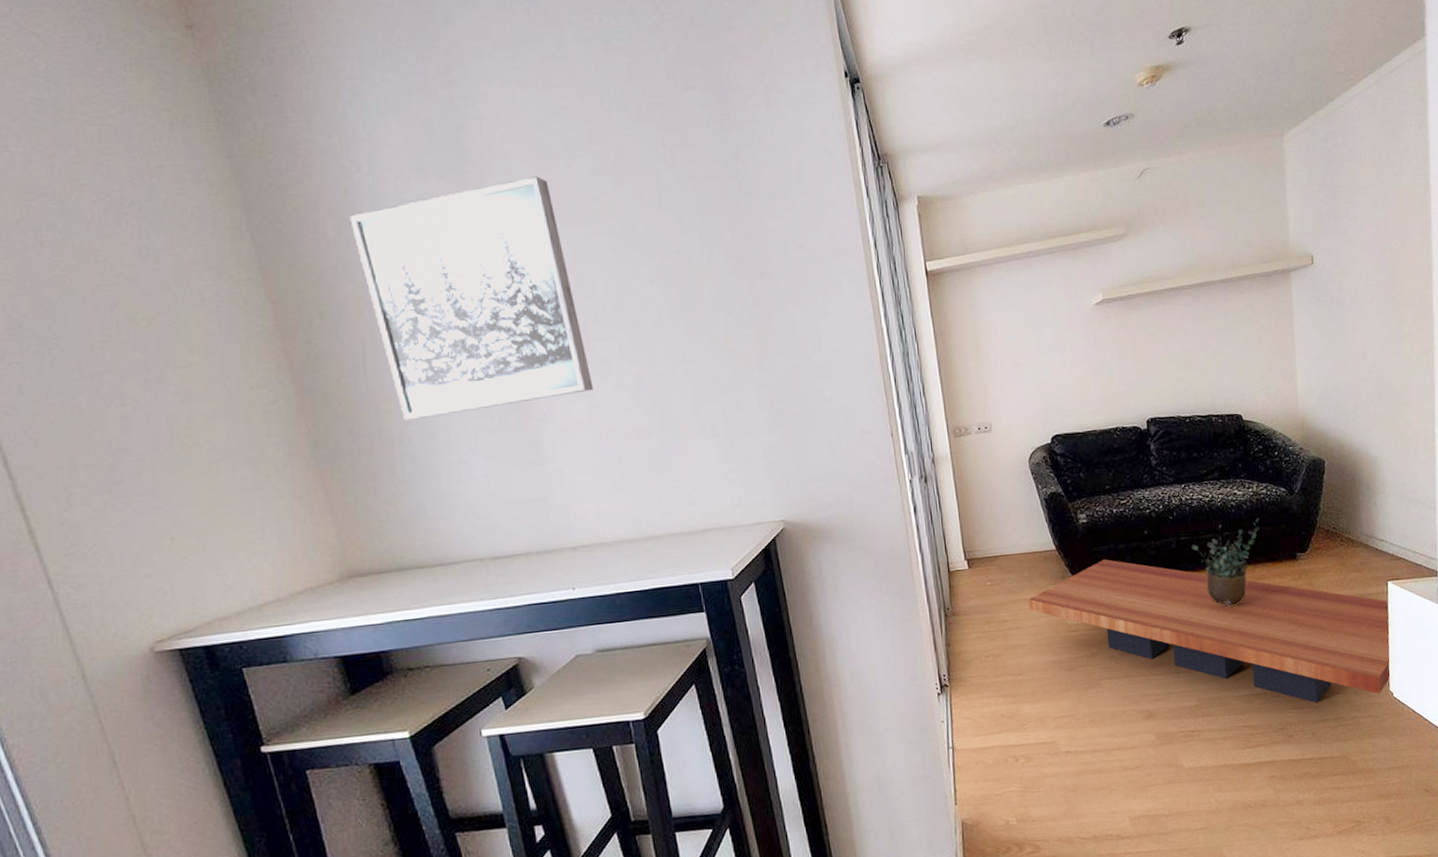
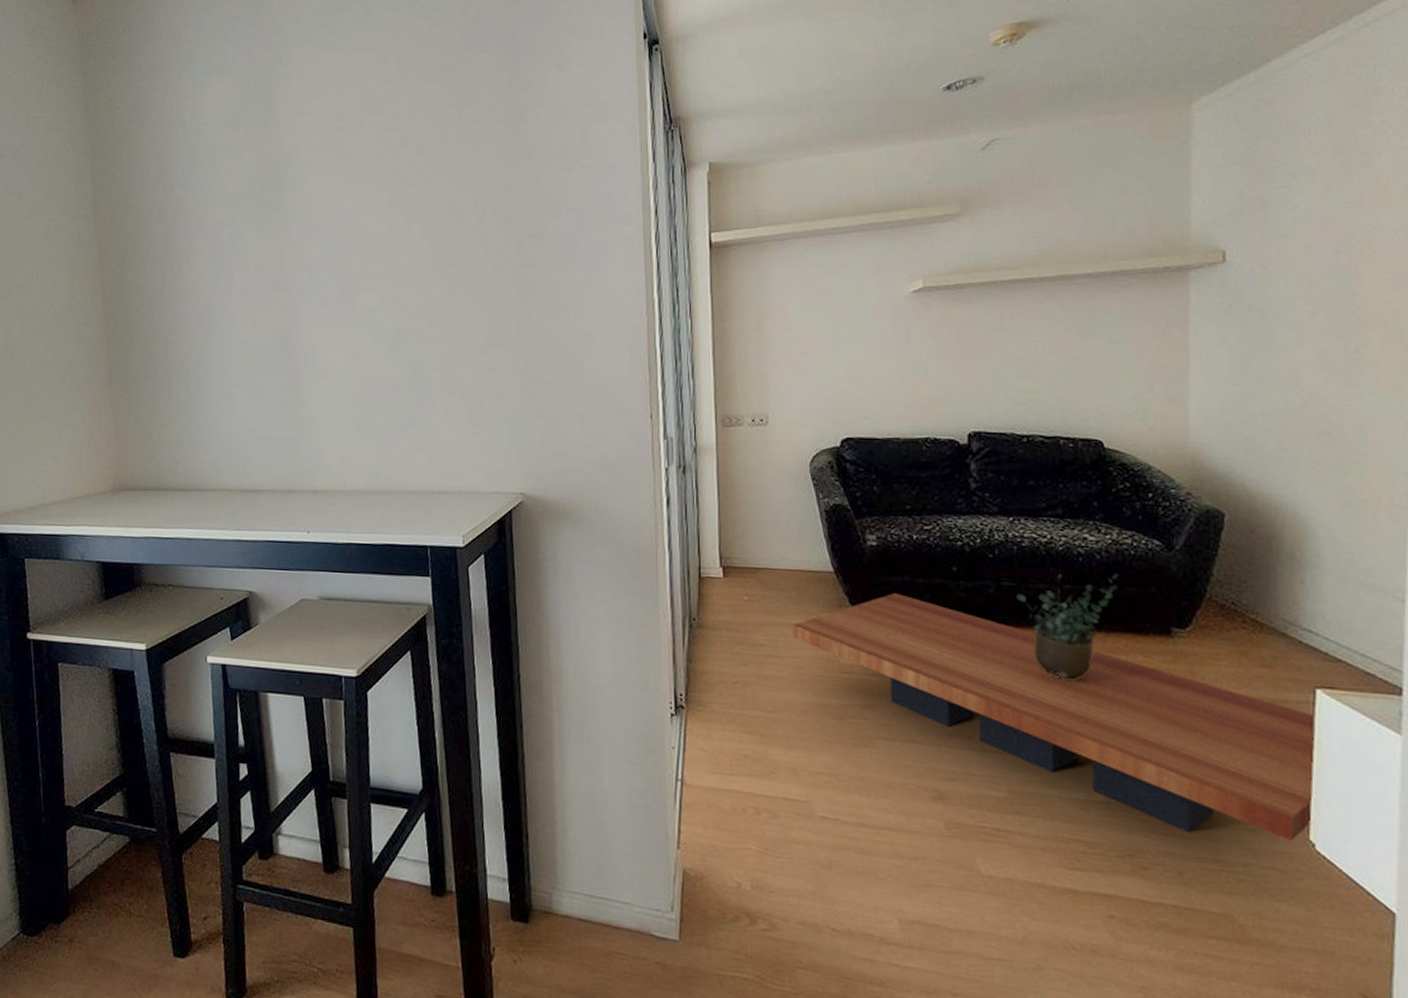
wall art: present [349,176,593,420] -> none [169,133,354,351]

